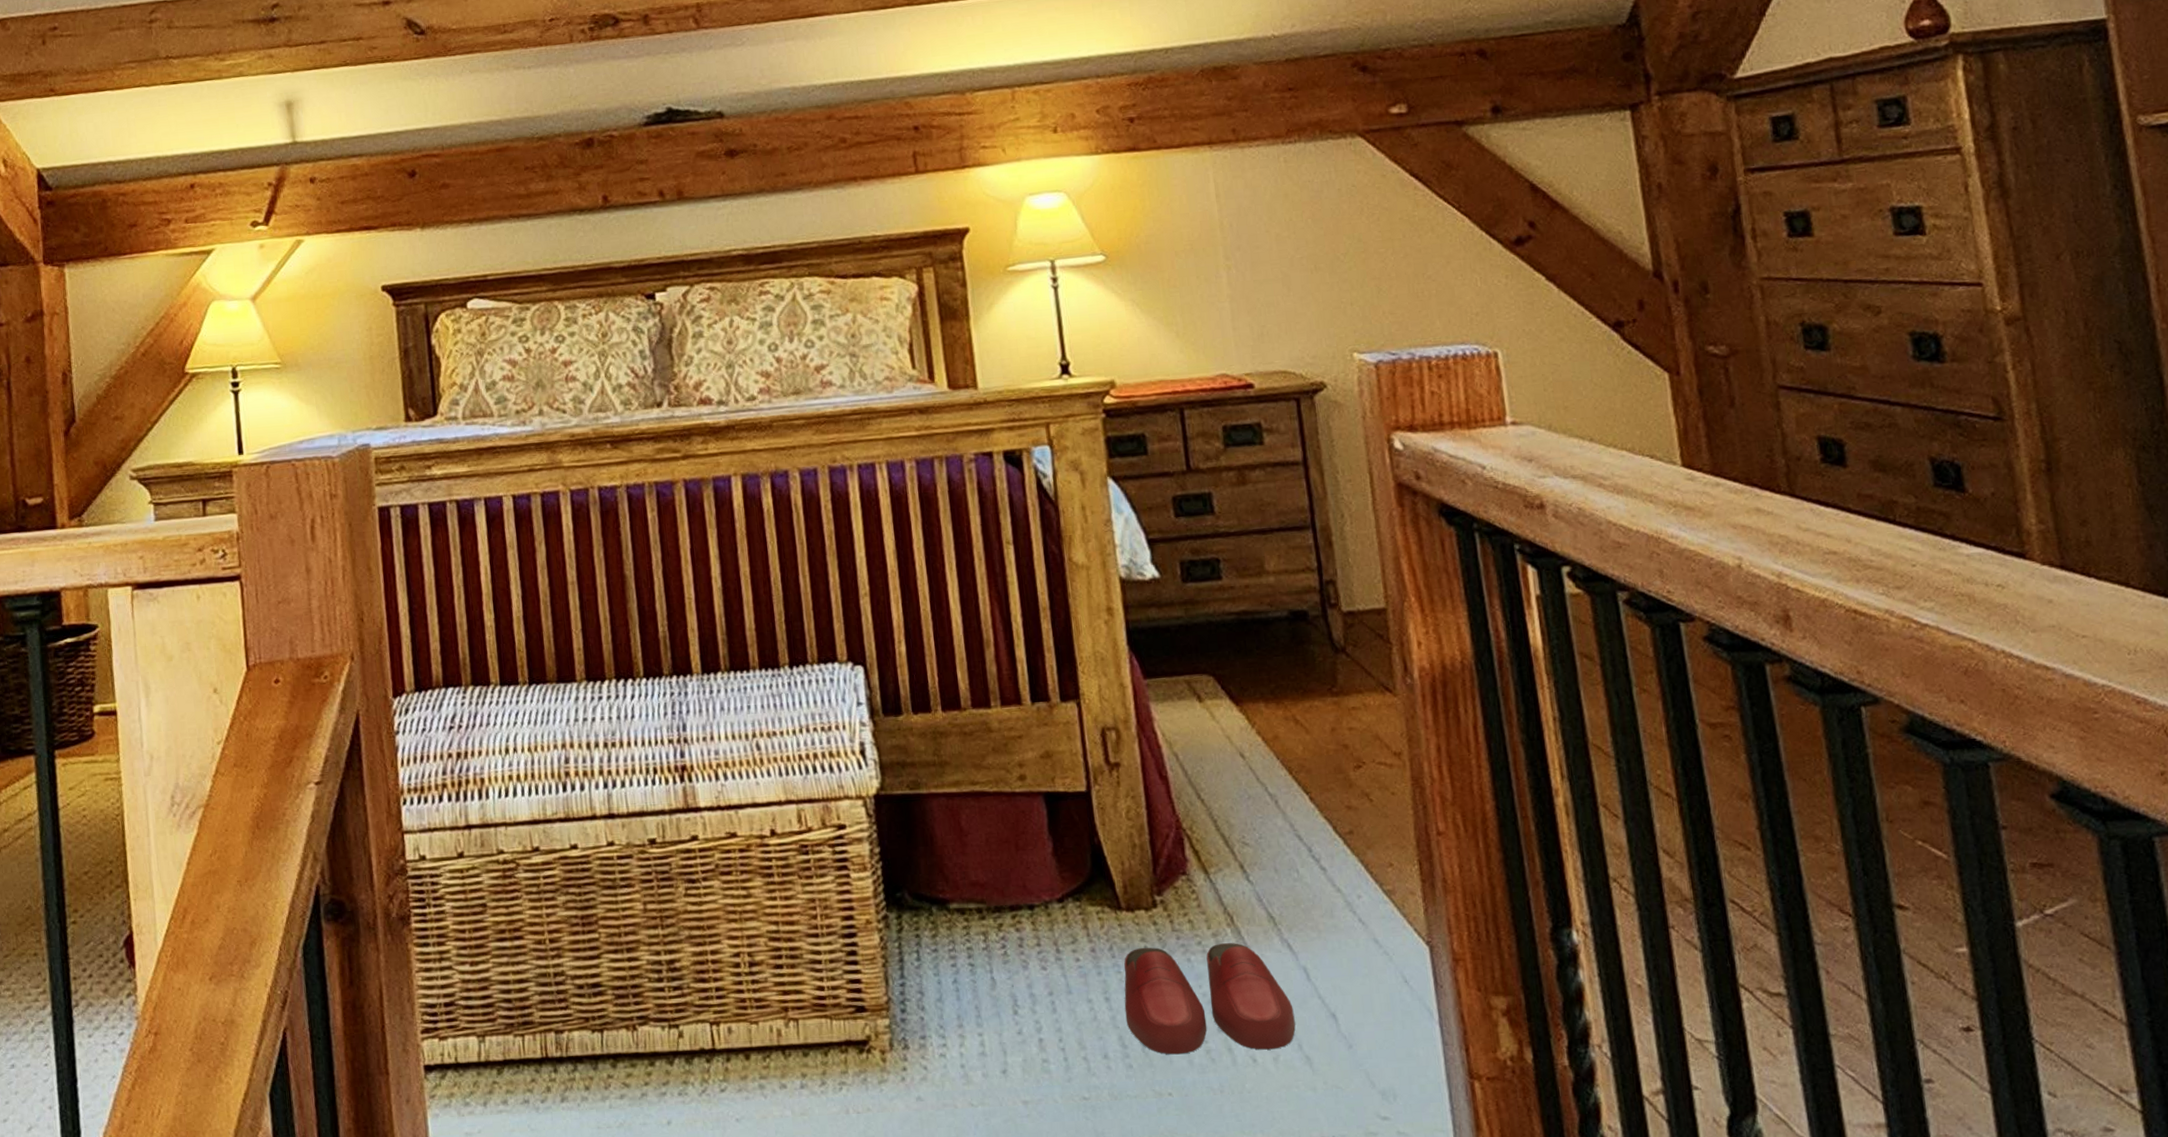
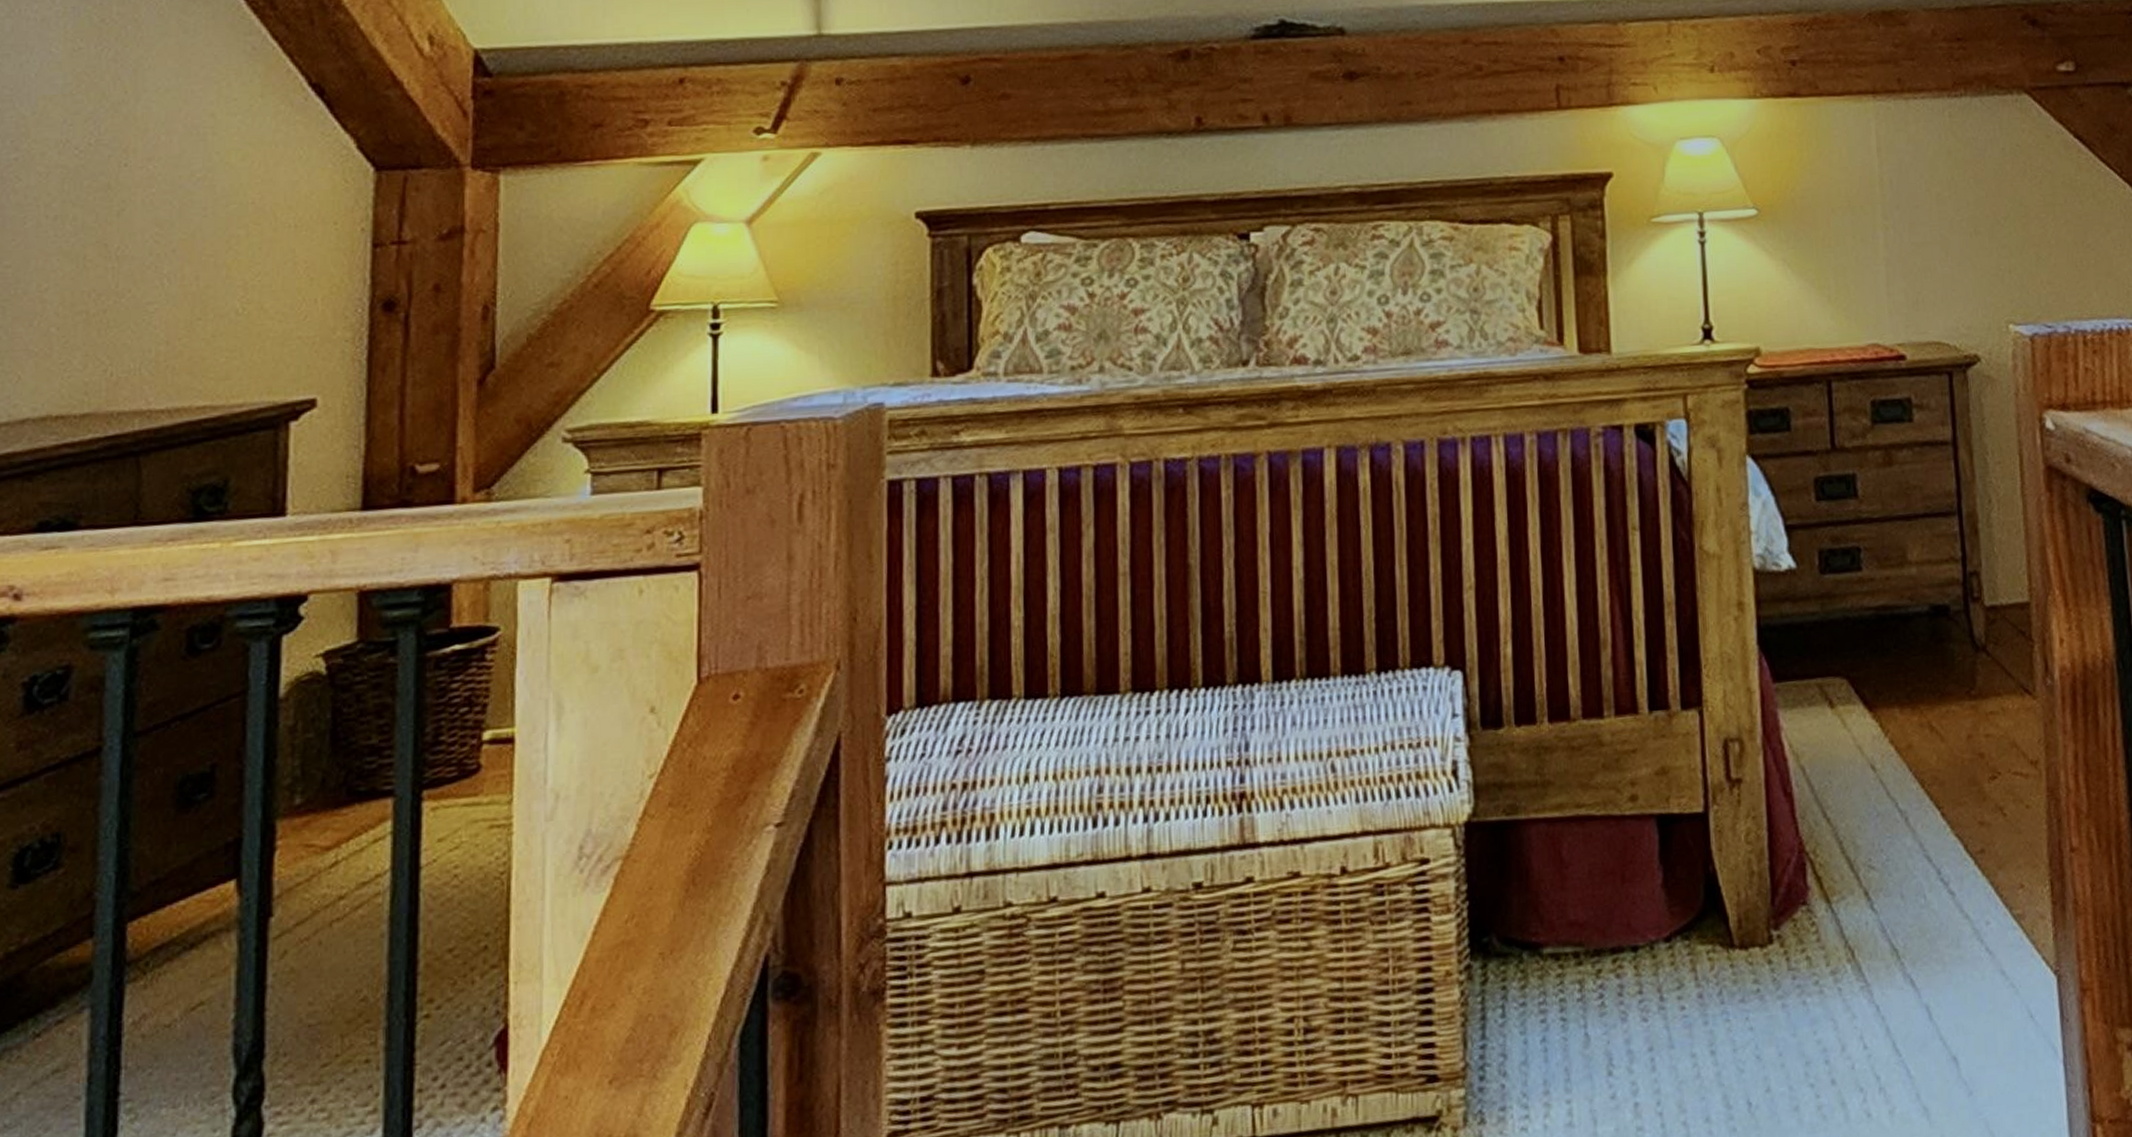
slippers: present [1124,943,1296,1055] -> none [1731,980,1914,1114]

